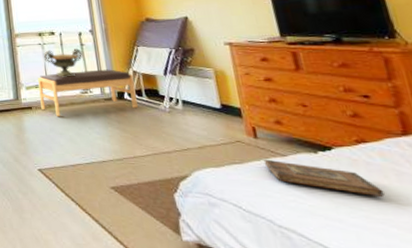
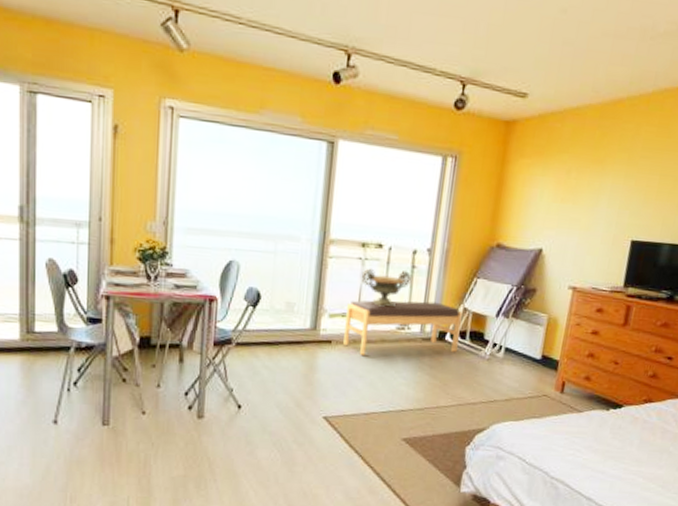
book: present [263,159,385,197] -> none [560,414,647,451]

